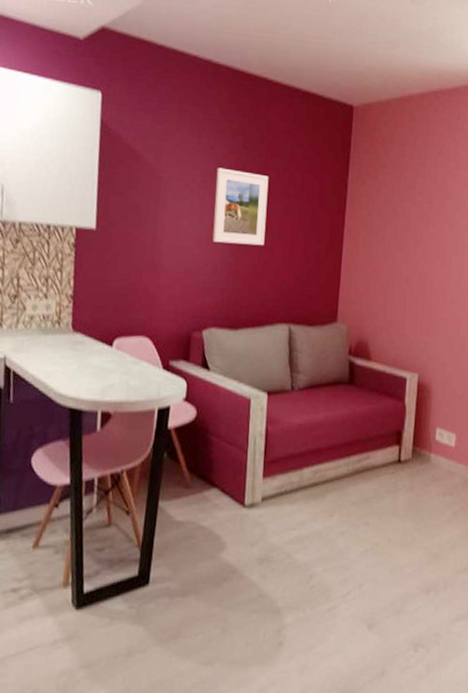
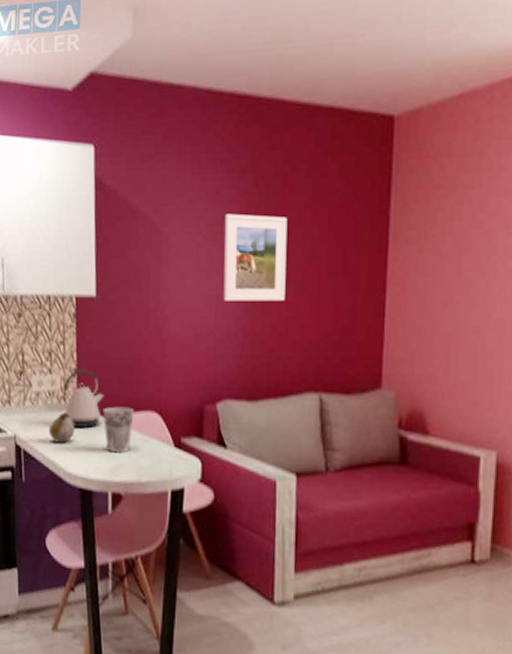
fruit: none [40,336,68,365] -> present [48,412,75,443]
kettle: none [59,296,99,351] -> present [64,370,105,429]
cup: none [96,331,127,375] -> present [103,406,134,453]

